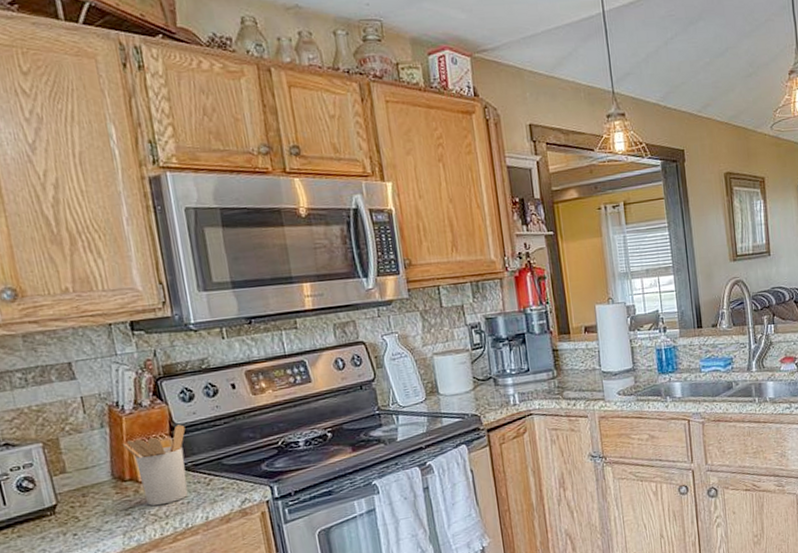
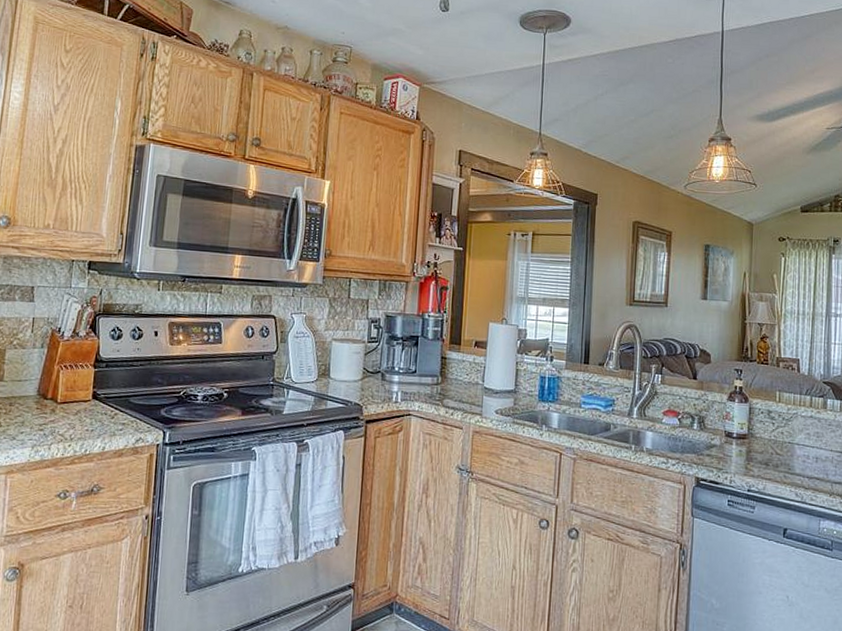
utensil holder: present [122,424,188,506] -> none [53,358,108,428]

